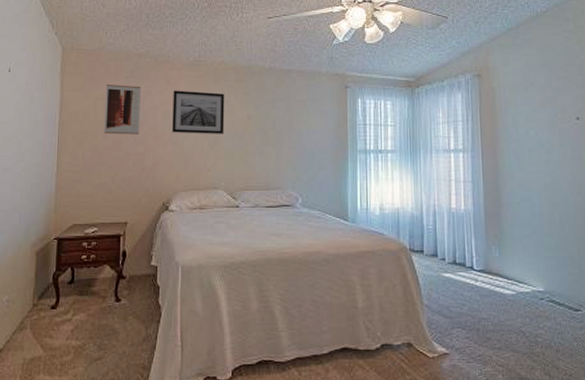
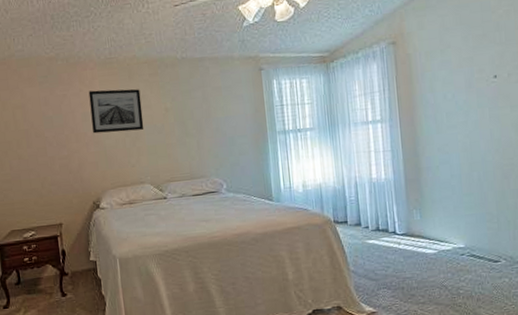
wall art: present [104,84,142,135] -> none [21,90,62,141]

